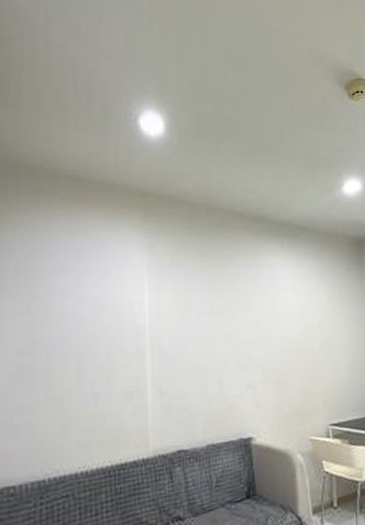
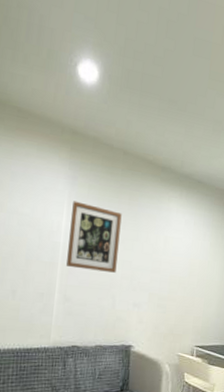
wall art: none [154,273,219,354] -> present [66,201,122,273]

